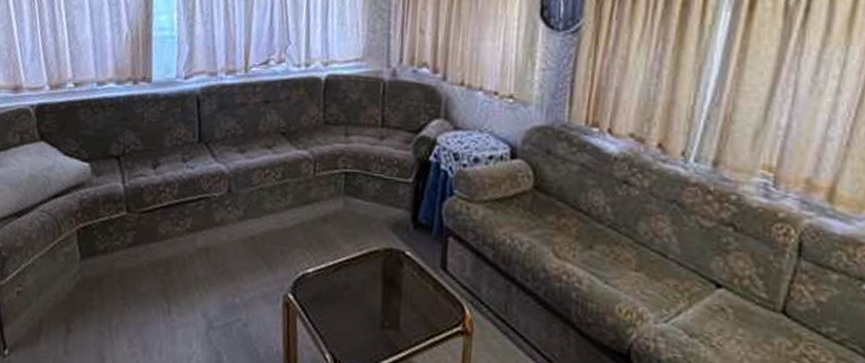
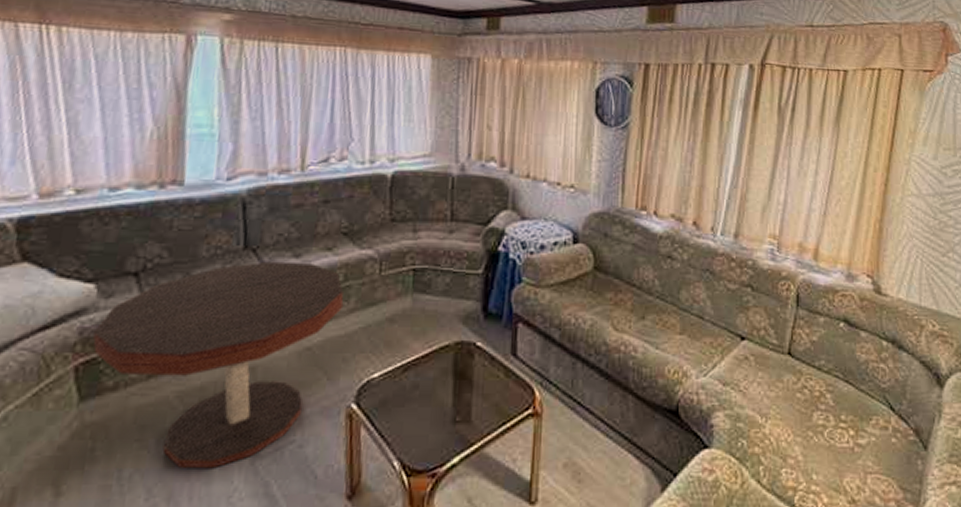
coffee table: none [89,154,282,332] -> present [93,261,344,469]

